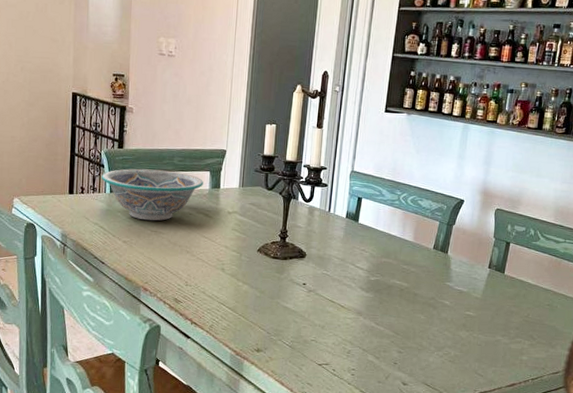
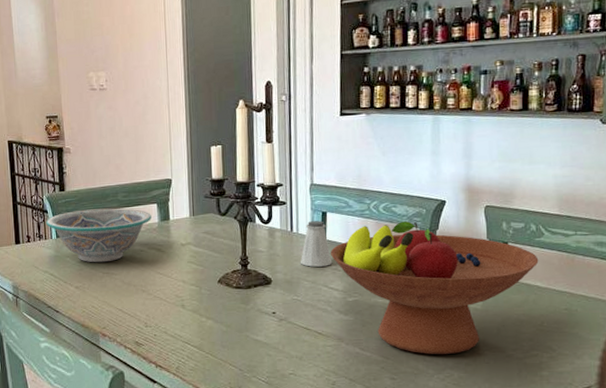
saltshaker: none [334,204,362,247] -> present [301,221,333,267]
fruit bowl: none [361,214,533,335] -> present [331,221,539,354]

